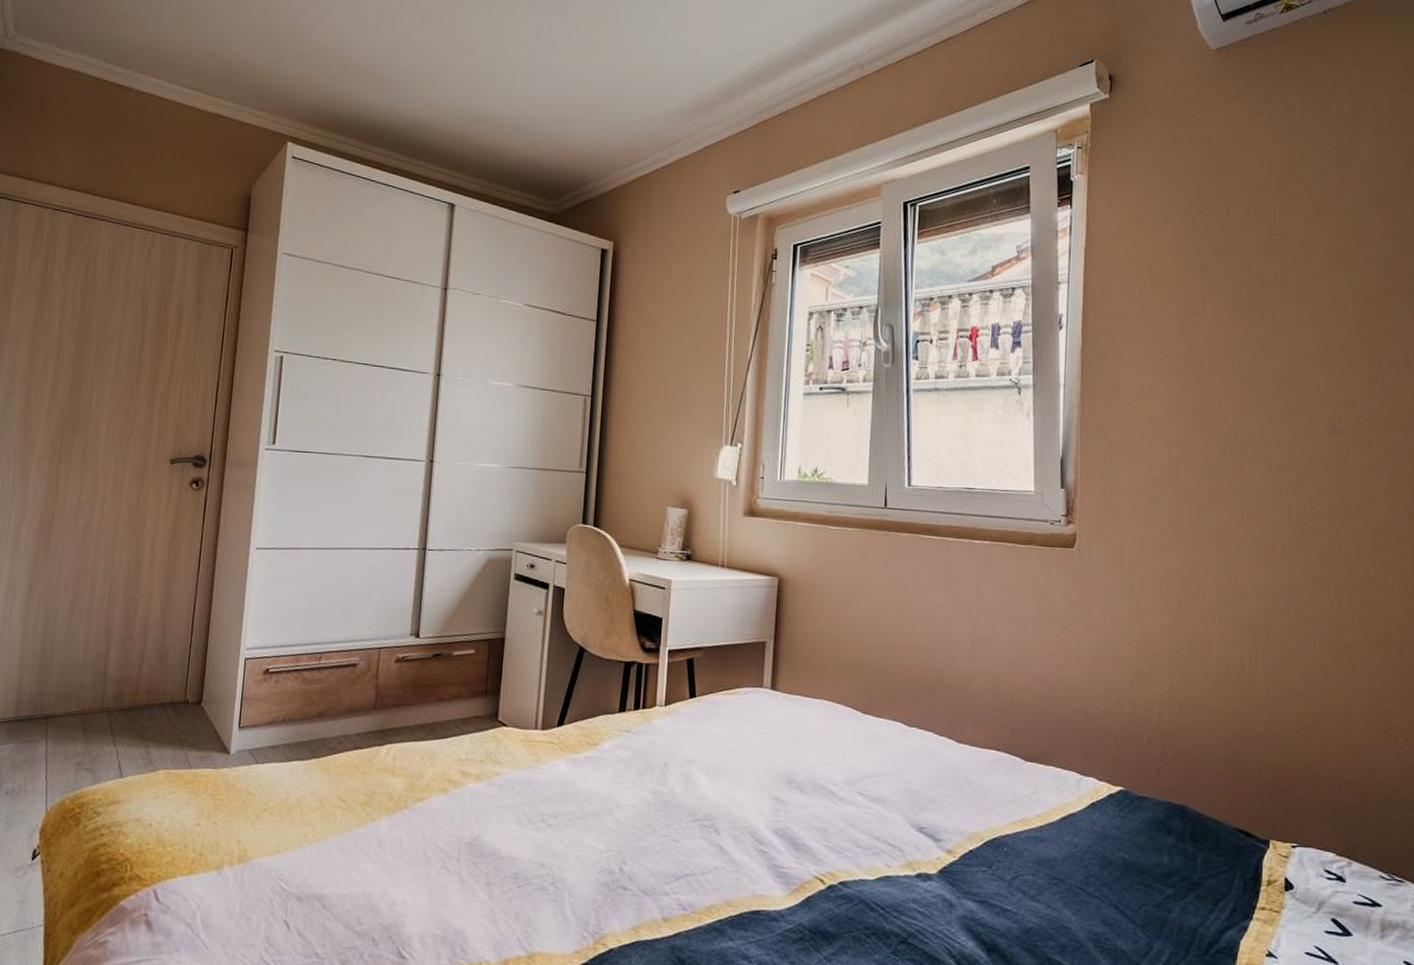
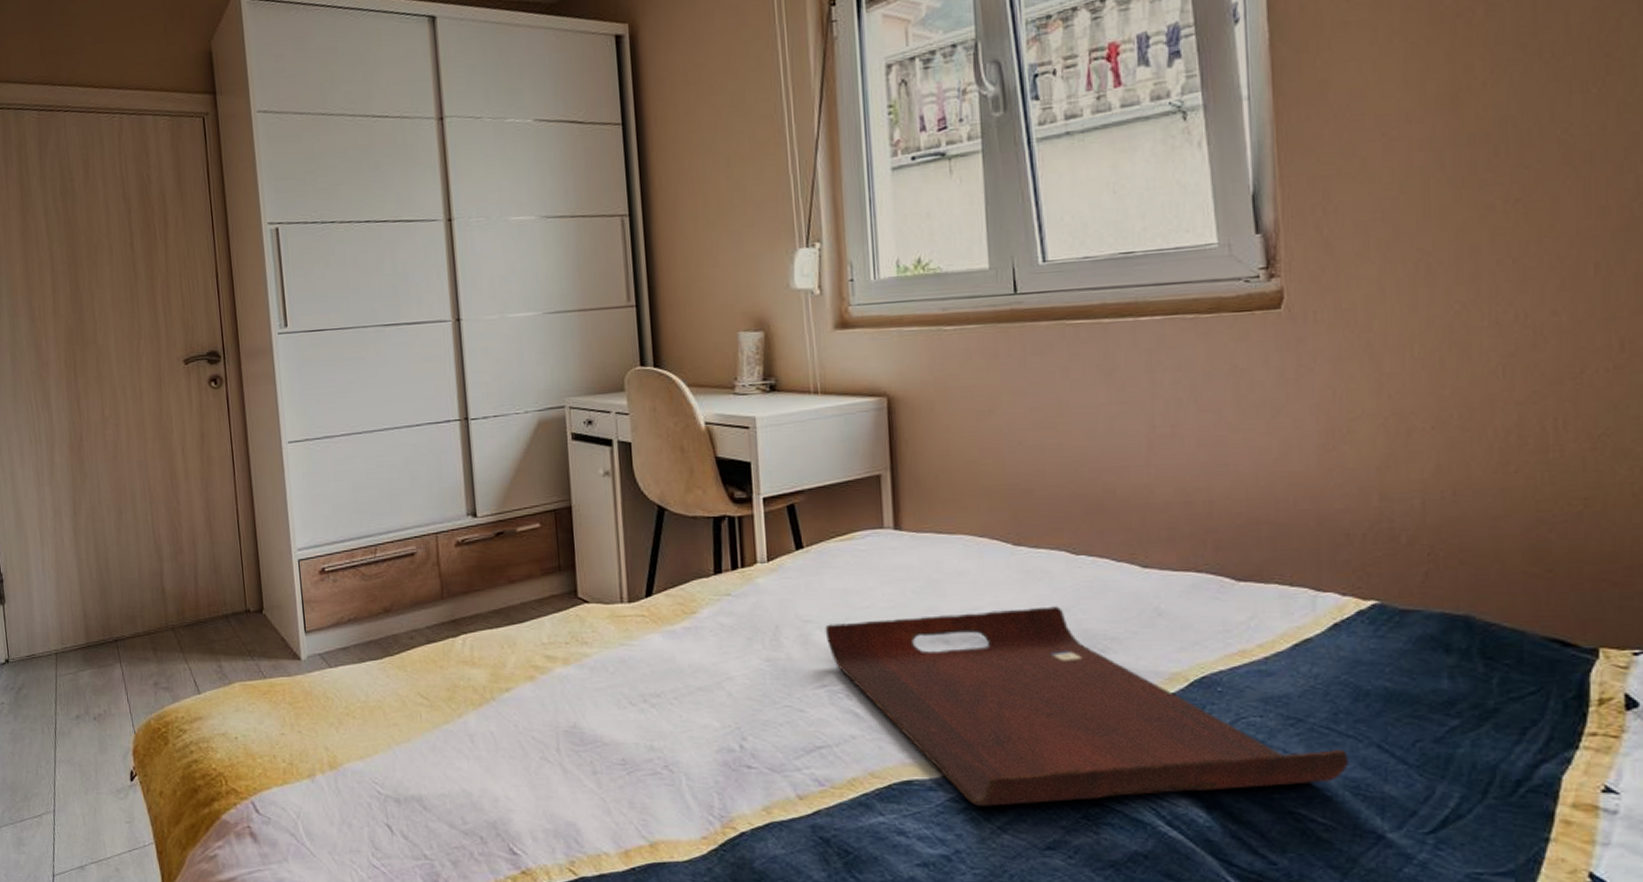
serving tray: none [704,766,1094,939] -> present [825,606,1348,806]

